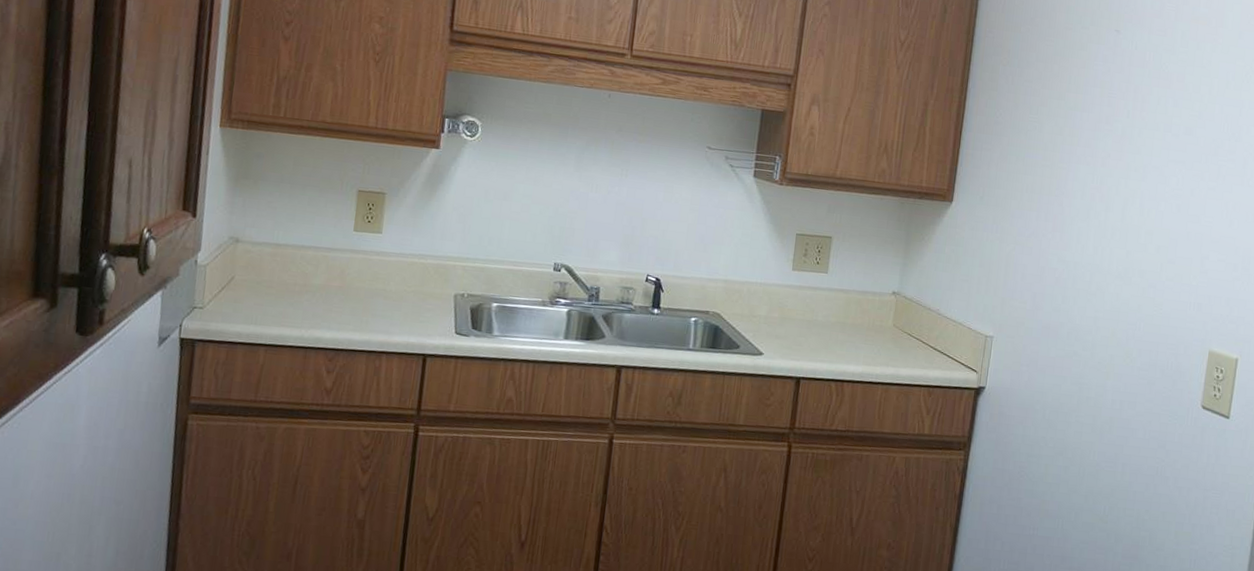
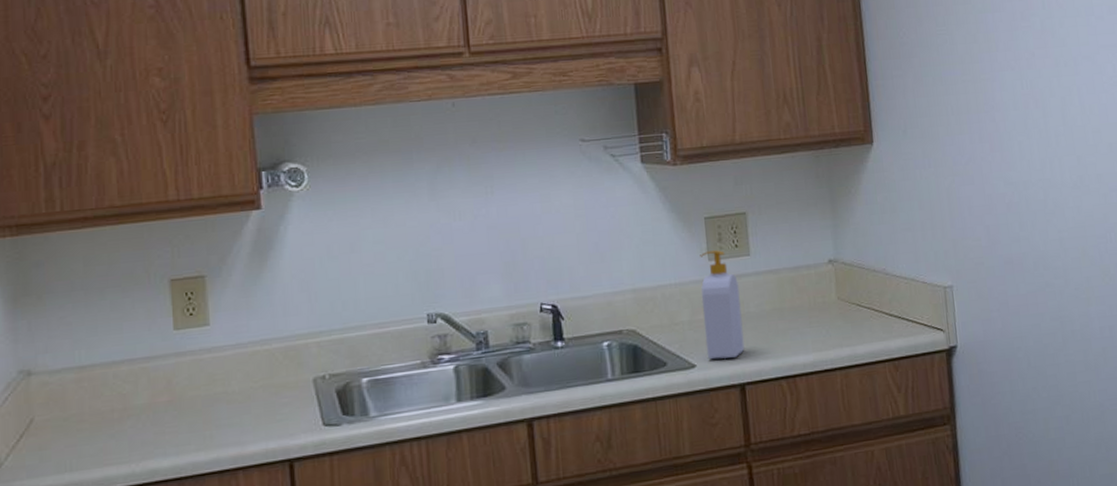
soap bottle: none [774,262,813,354] -> present [700,250,745,360]

